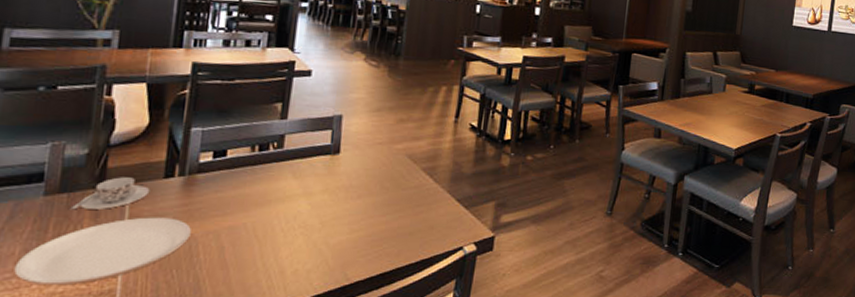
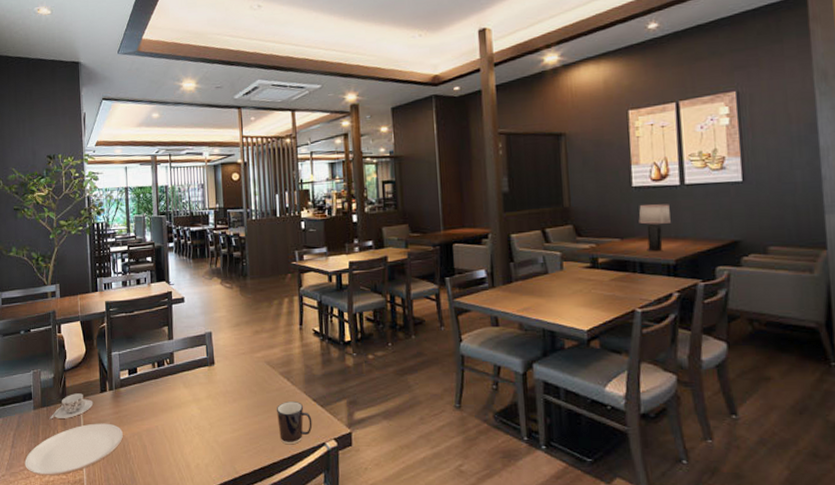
mug: none [409,201,452,249] -> present [276,402,313,445]
table lamp: none [792,43,817,86] -> present [638,204,671,252]

